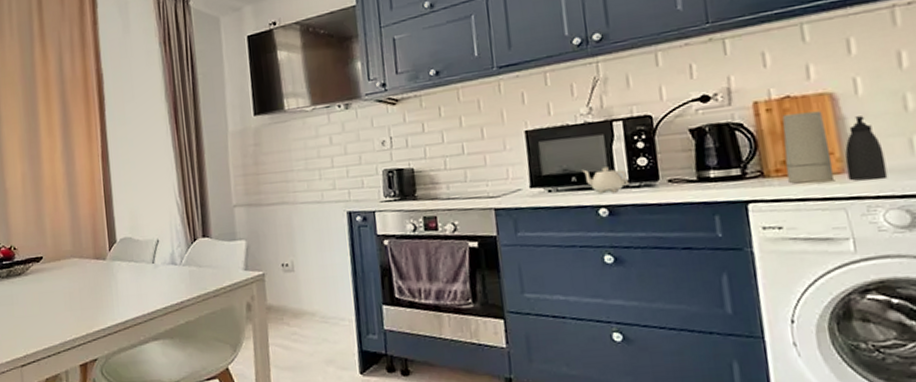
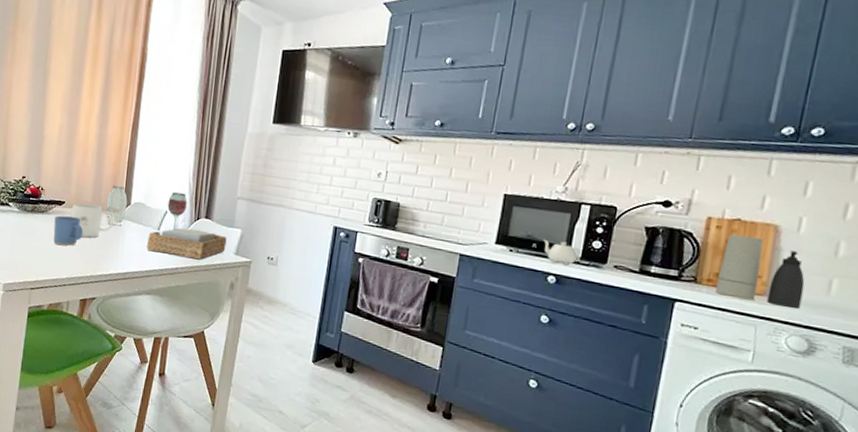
mug: none [34,270,70,307] -> present [53,215,84,246]
mug: none [51,252,102,292] -> present [70,203,114,238]
vase: none [89,224,113,271] -> present [106,186,128,226]
napkin holder: none [143,251,233,290] -> present [147,228,227,260]
wineglass: none [157,215,180,259] -> present [167,192,187,230]

